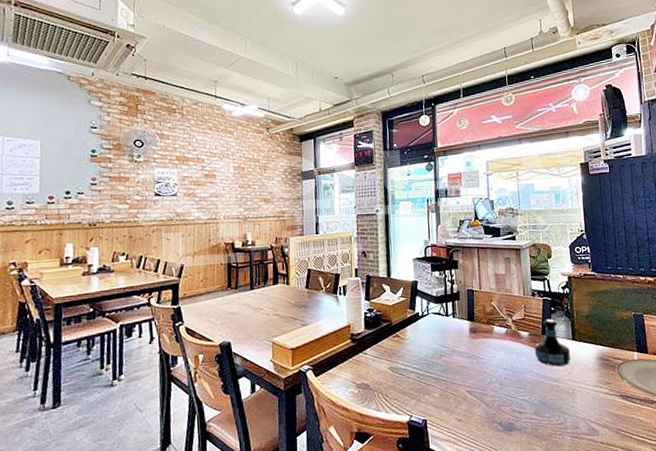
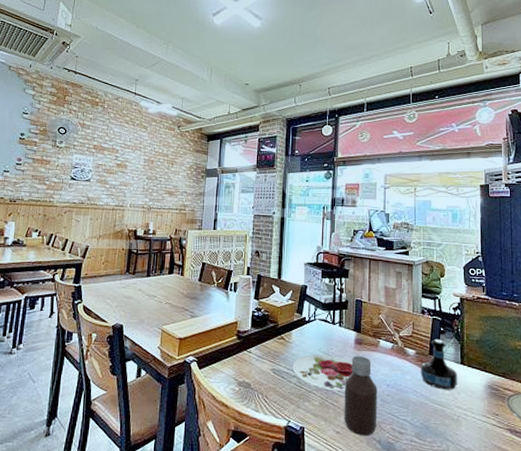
plate: none [409,347,471,381] -> present [292,355,354,391]
bottle: none [462,344,497,421] -> present [344,356,377,436]

